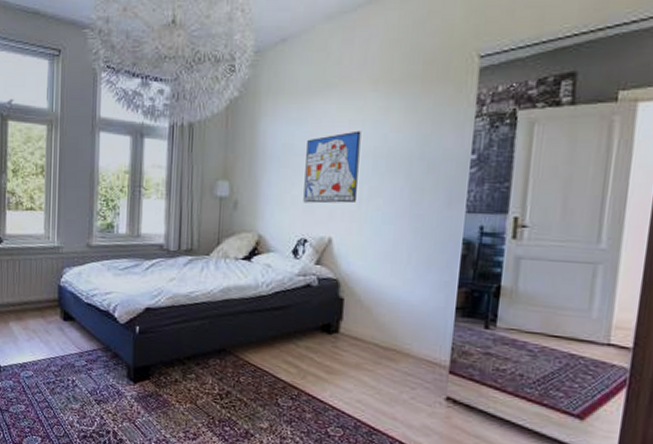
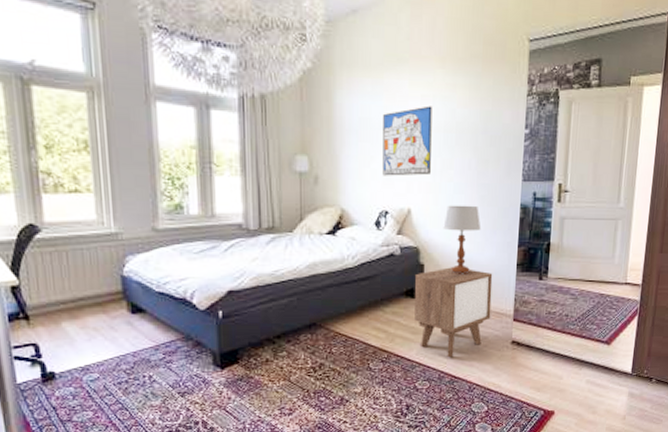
nightstand: none [330,304,425,406] -> present [414,267,493,358]
table lamp: none [367,236,413,314] -> present [443,205,481,274]

